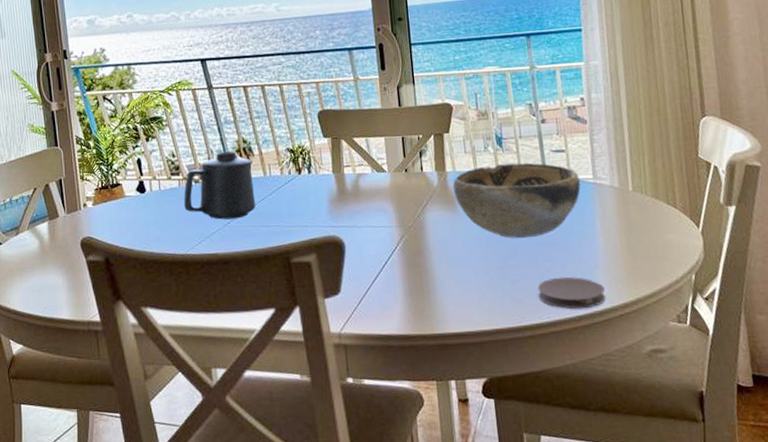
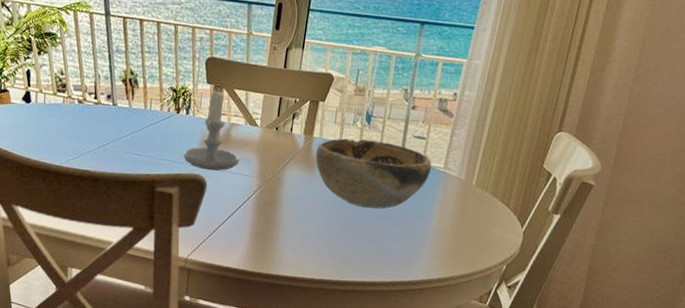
mug: present [184,151,256,220] -> none [65,78,136,143]
candle: none [313,140,375,229] -> present [183,88,240,171]
coaster: present [537,277,606,309] -> none [366,246,426,277]

